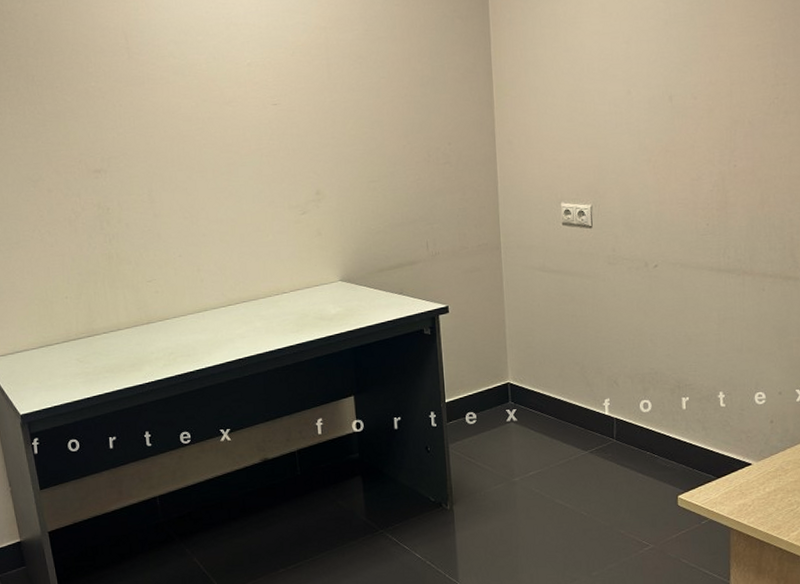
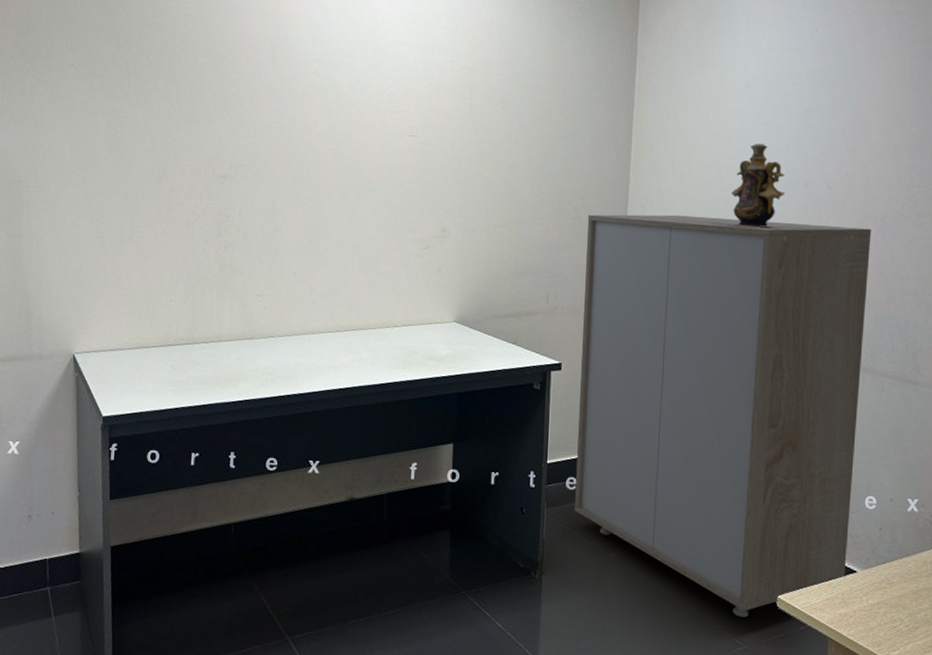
storage cabinet: none [457,133,741,520] -> present [575,214,871,618]
decorative vase: none [597,63,651,150] -> present [731,143,786,228]

